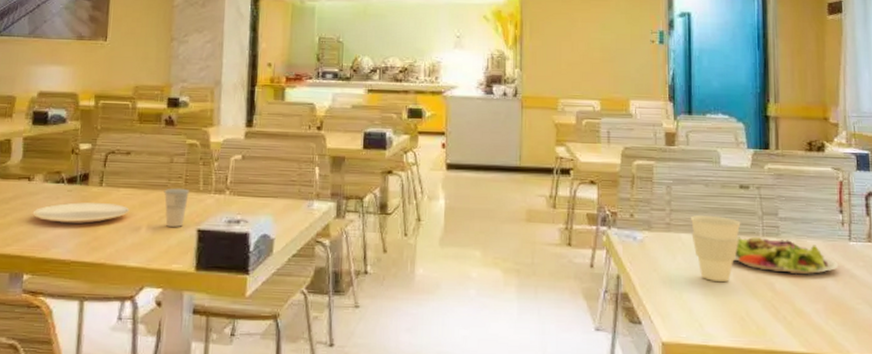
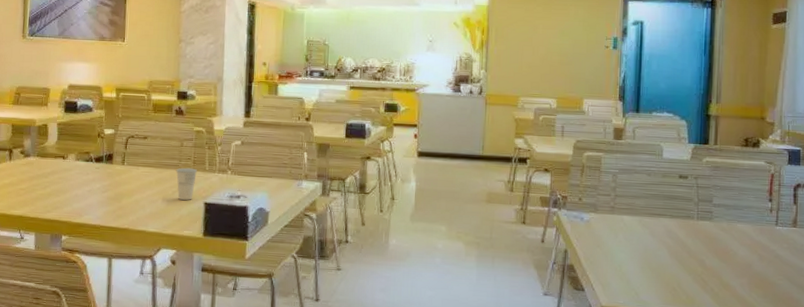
plate: present [32,202,130,224] -> none [67,178,148,196]
cup: present [690,215,741,283] -> none [632,200,678,258]
salad plate: present [734,237,839,275] -> none [670,220,765,253]

